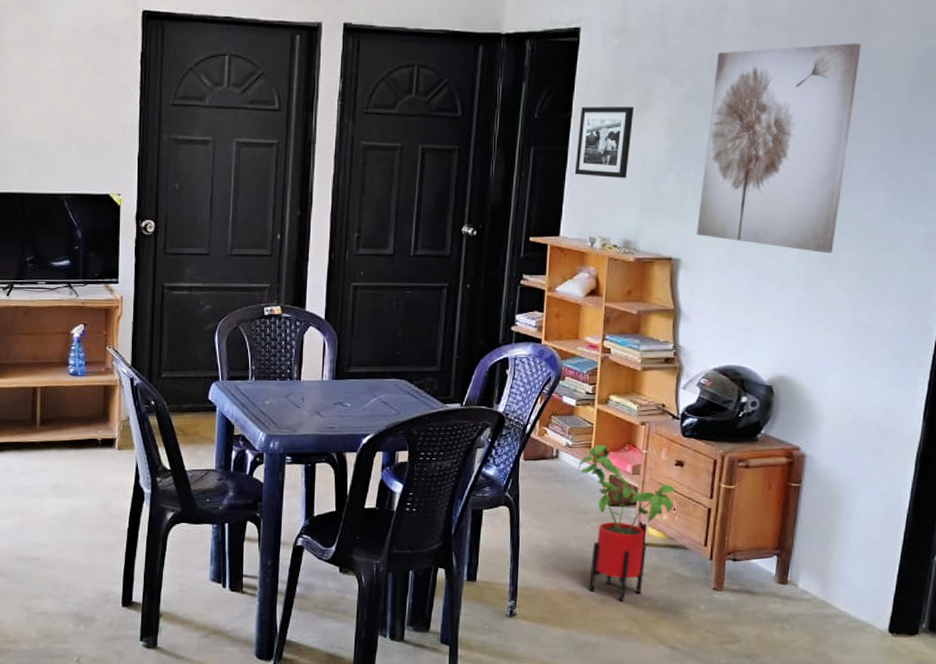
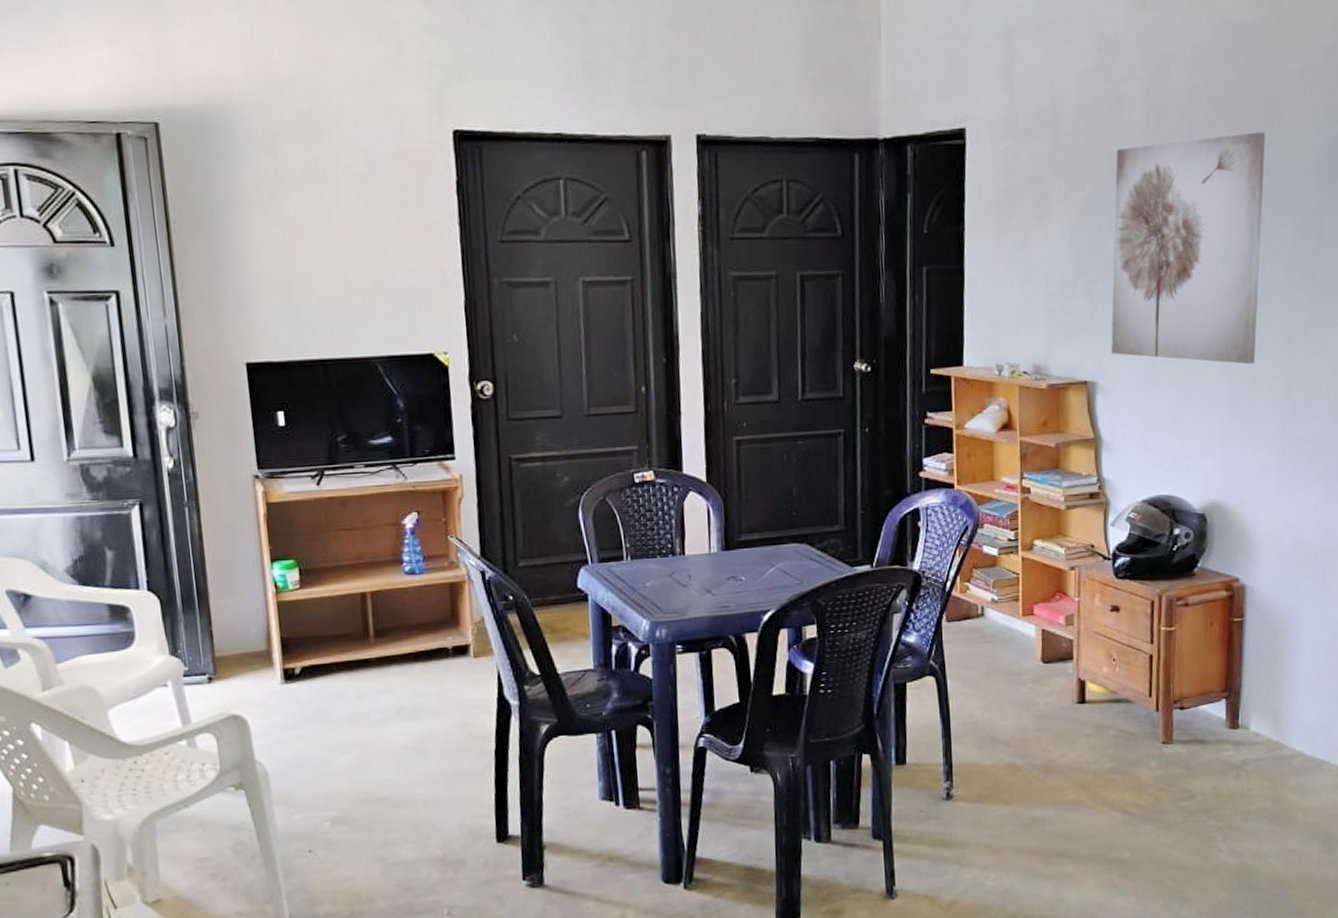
picture frame: present [574,106,634,179] -> none [973,214,1032,297]
house plant: present [578,444,675,601] -> none [1007,595,1113,768]

